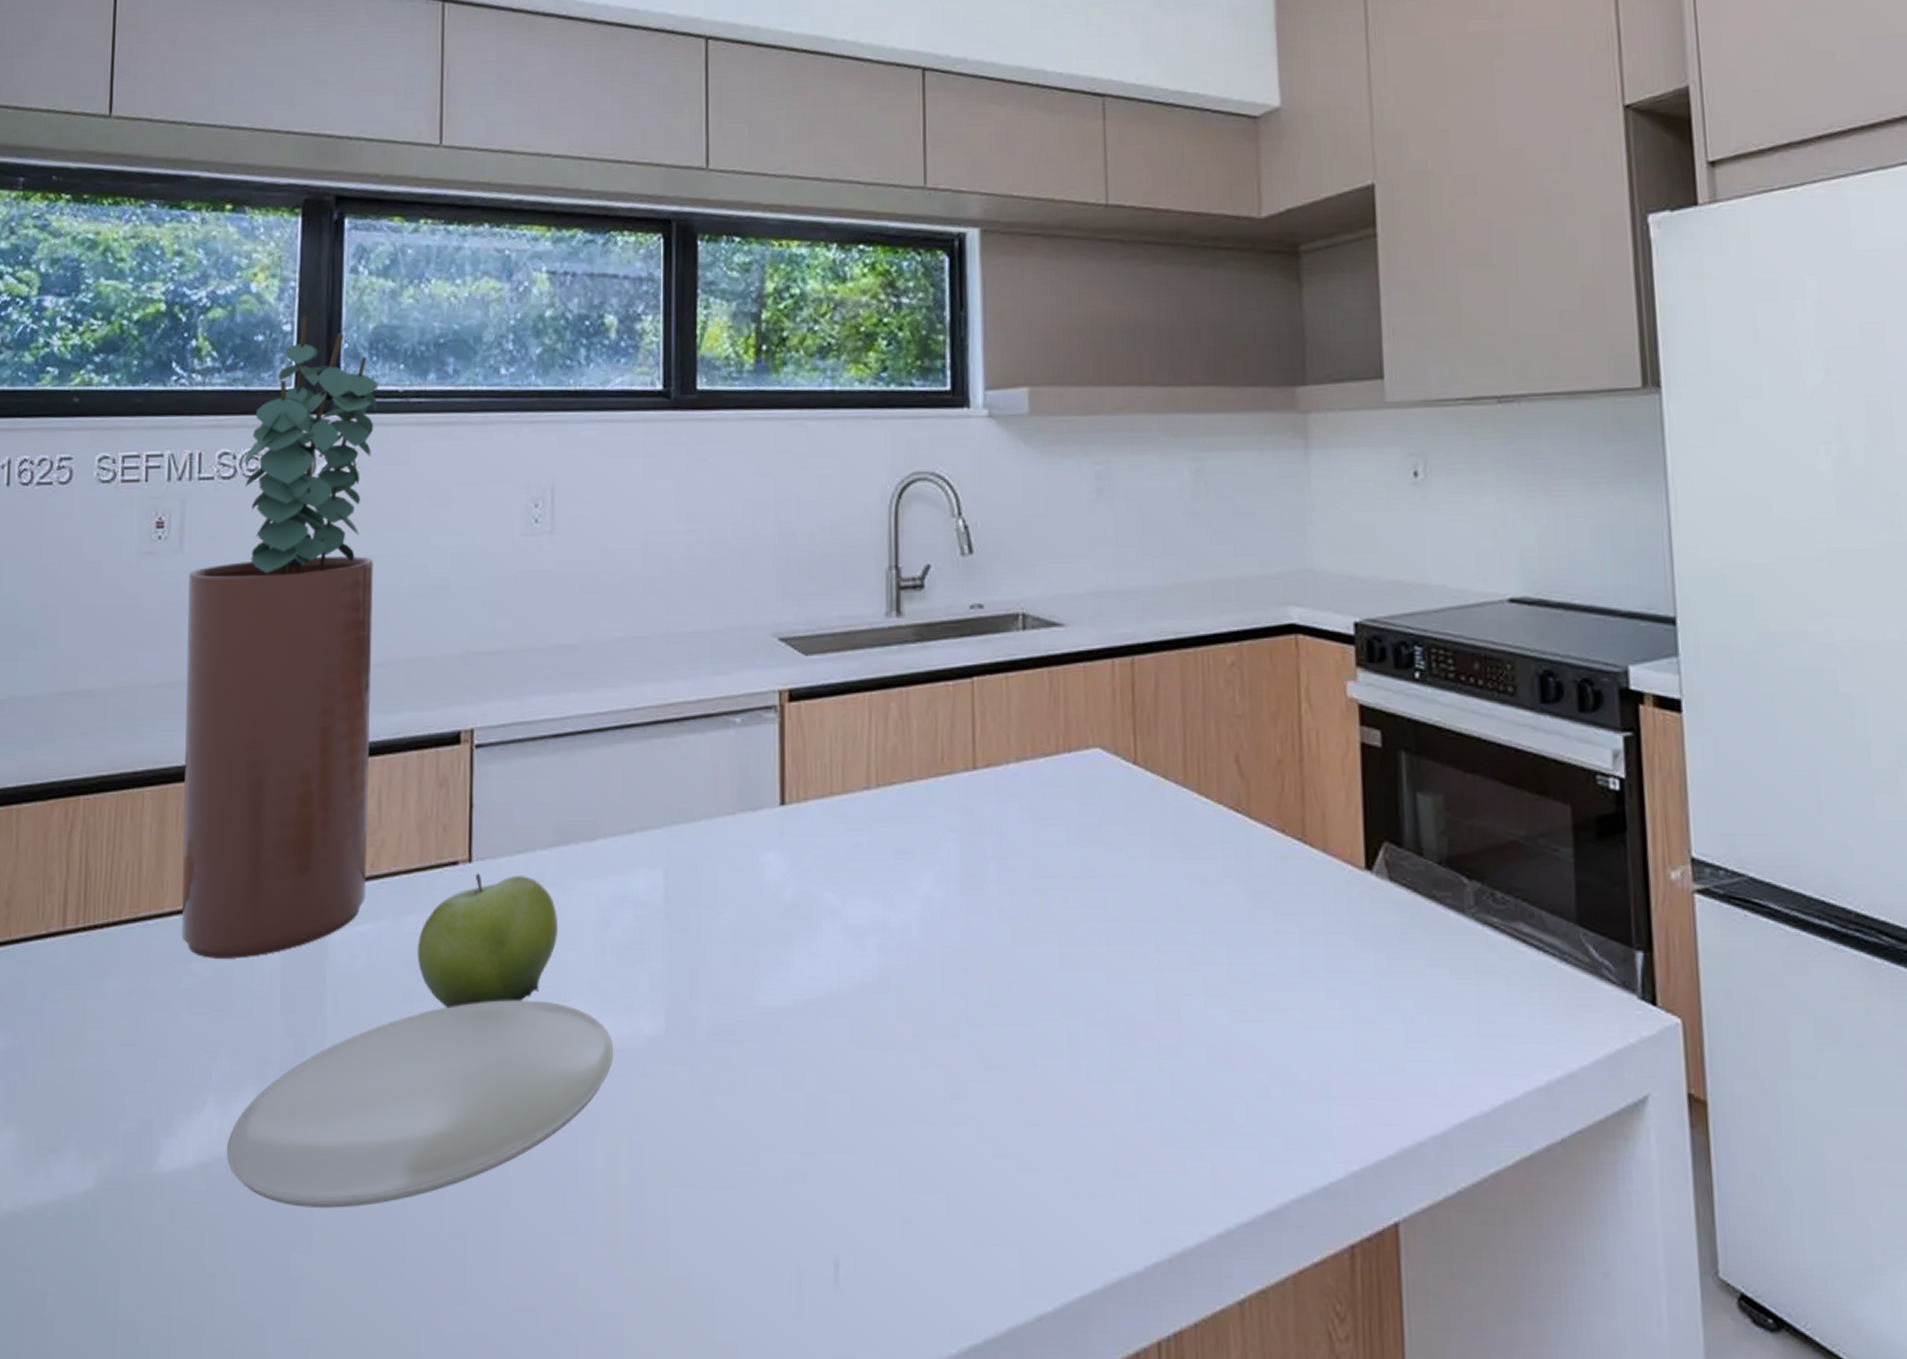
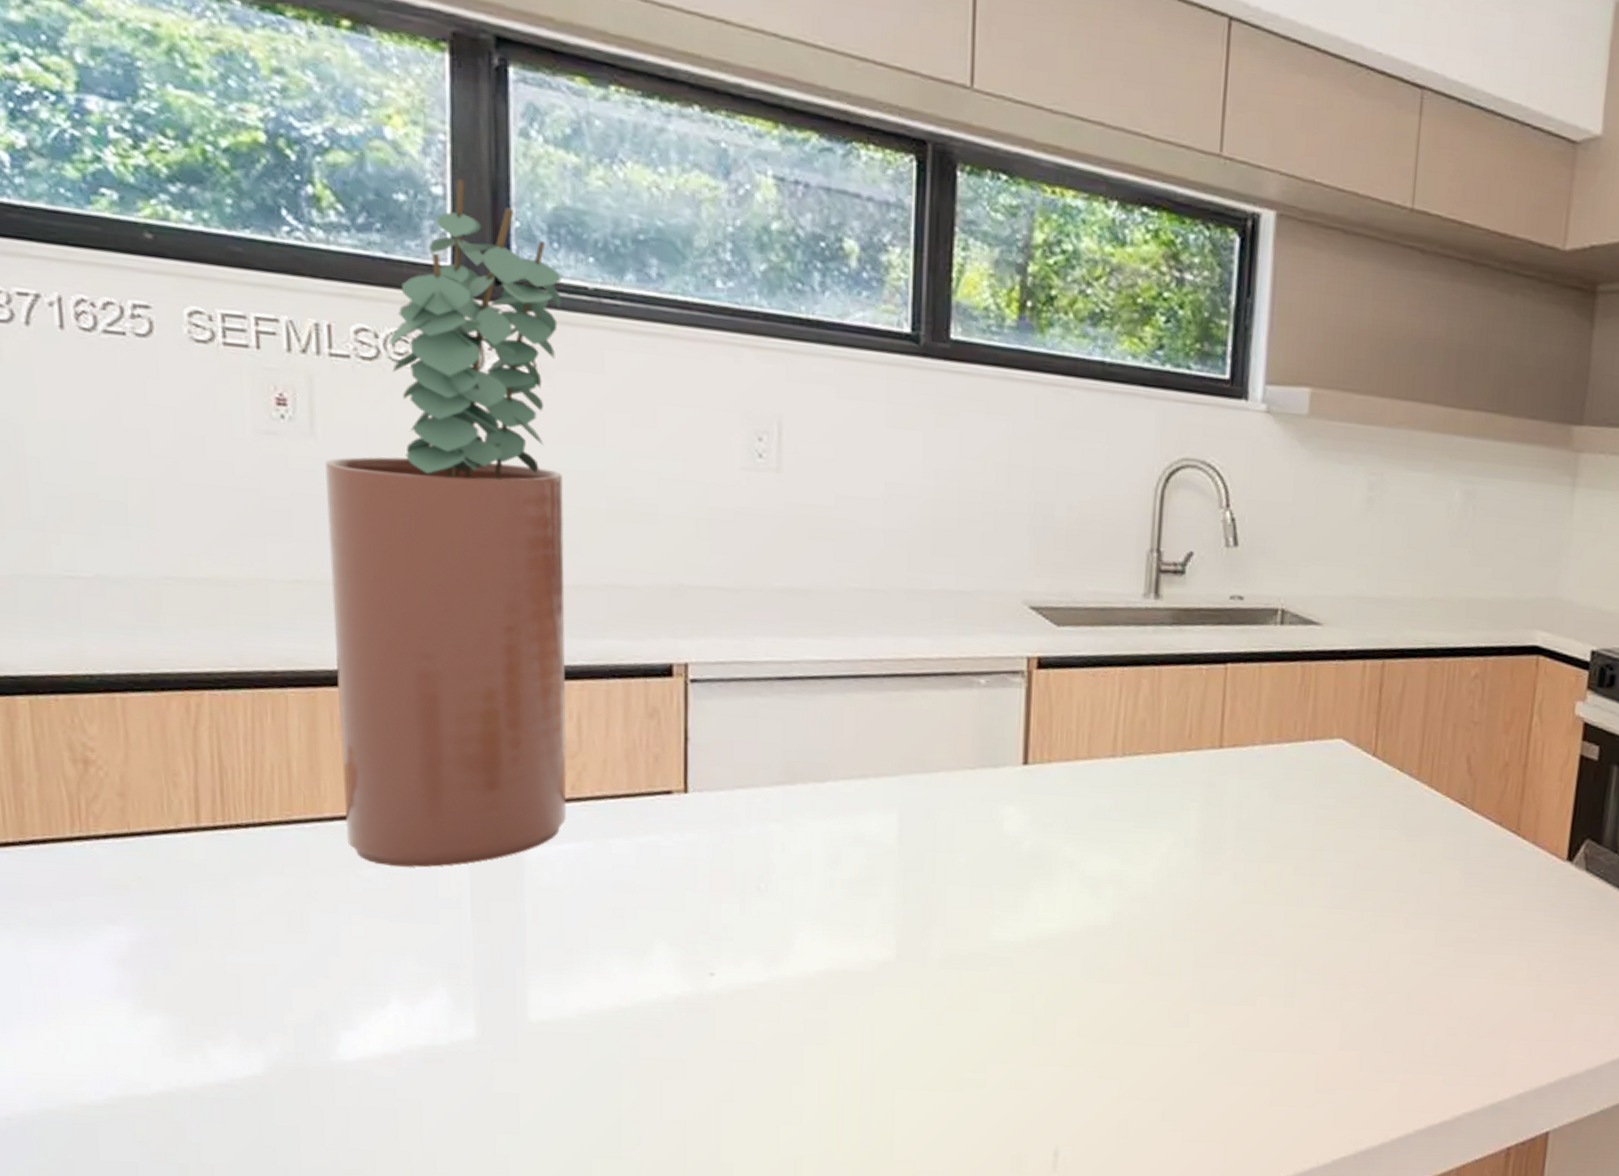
plate: present [226,1000,614,1208] -> none [416,921,842,1098]
fruit: present [417,873,557,1009] -> none [627,803,783,927]

